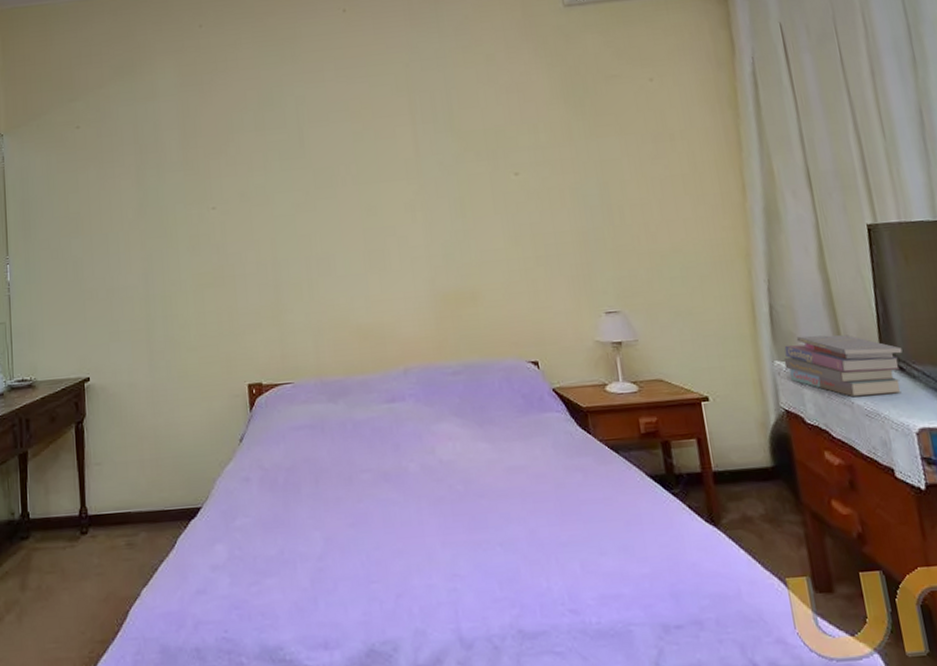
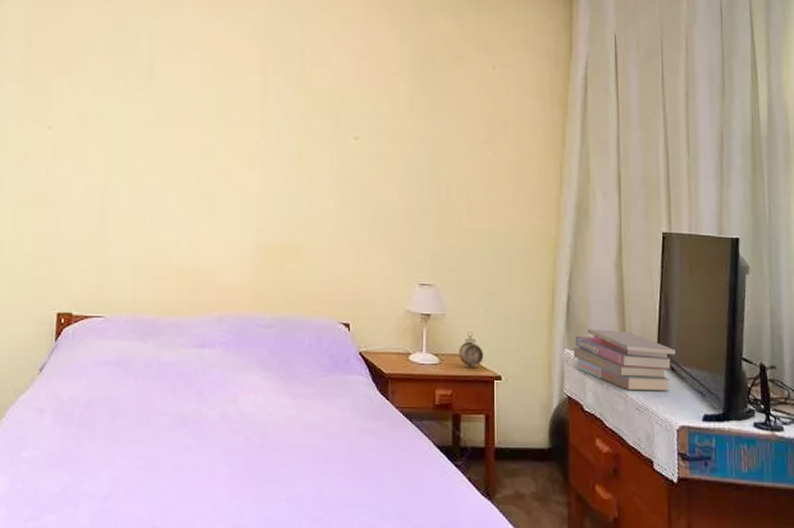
alarm clock: none [657,354,686,393] -> present [458,331,484,369]

